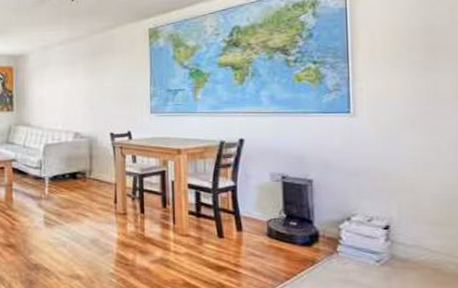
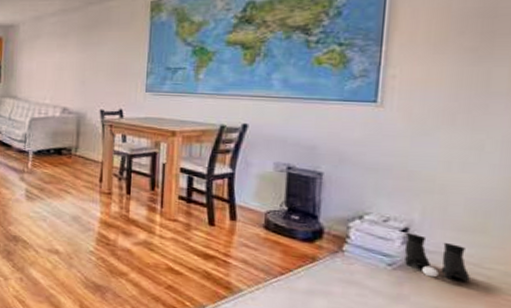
boots: none [387,230,444,270] -> present [404,232,470,280]

